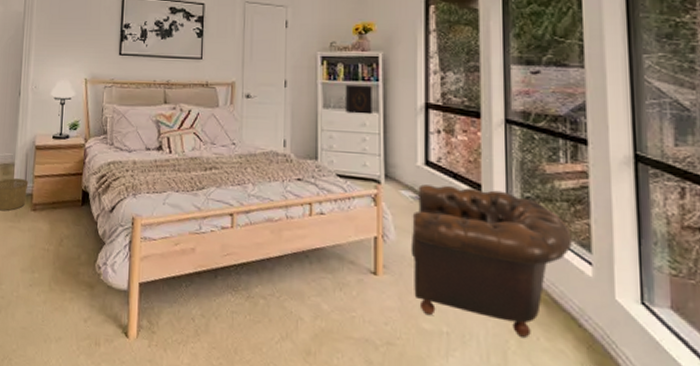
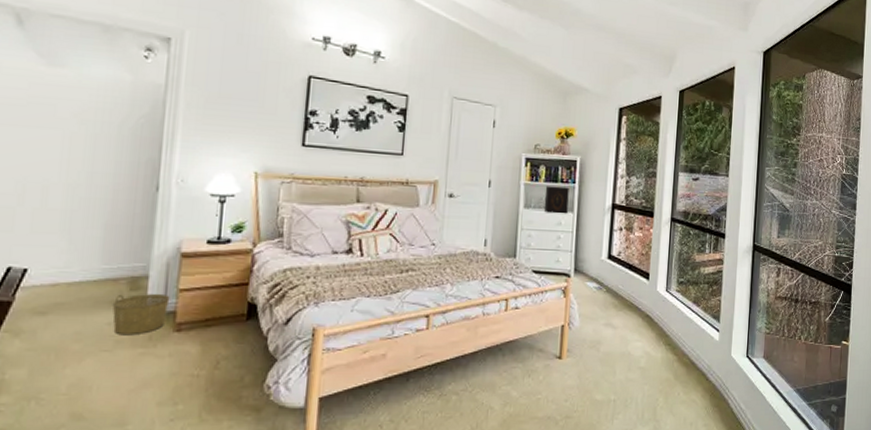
armchair: present [410,184,572,337] -> none [591,275,708,394]

